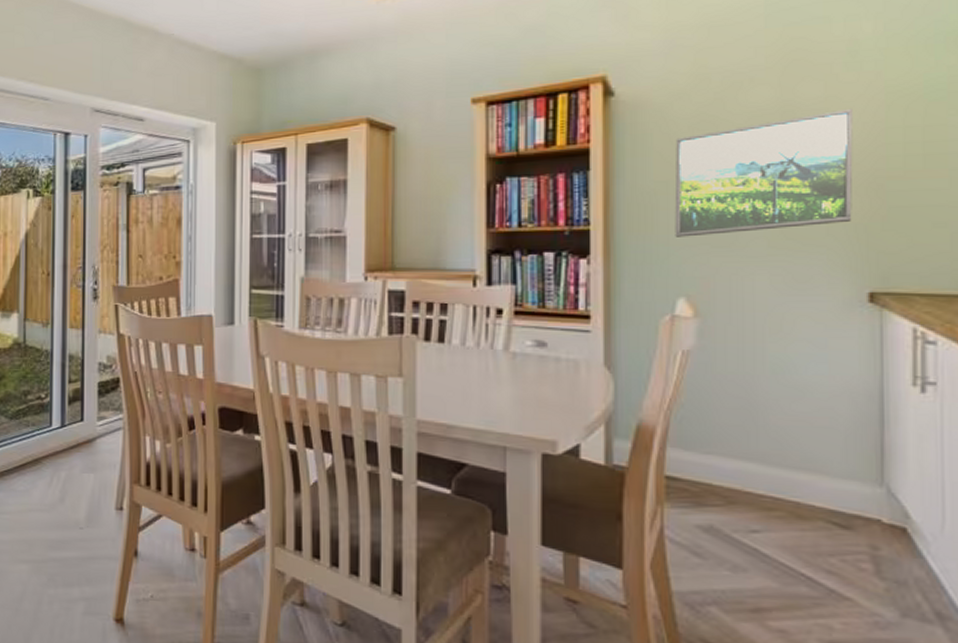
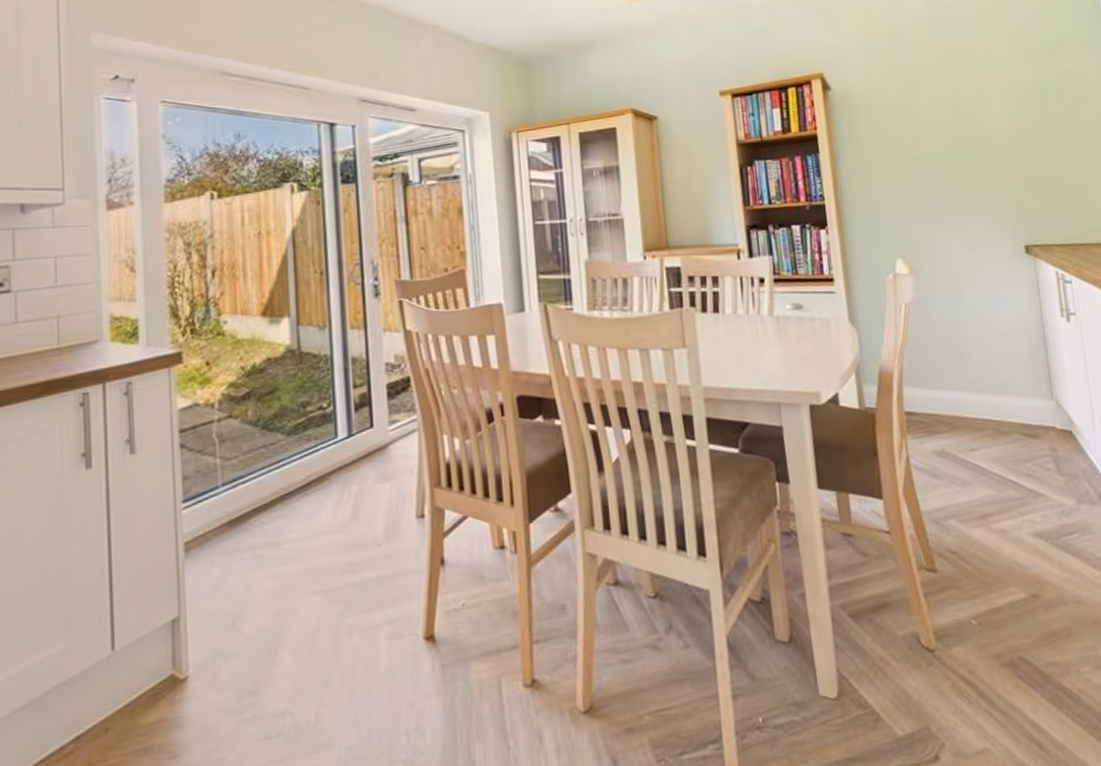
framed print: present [674,108,853,237] -> none [880,101,1007,208]

